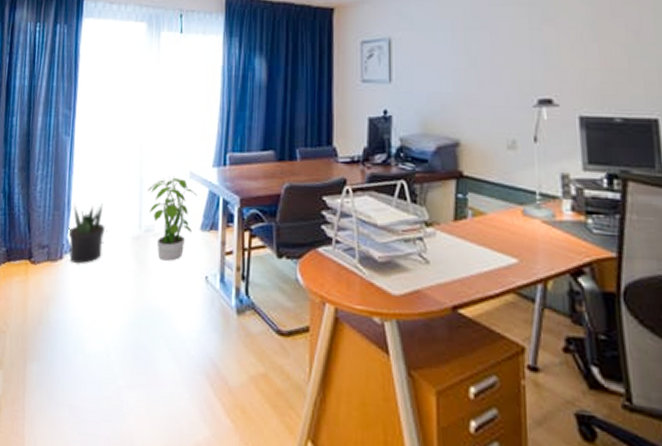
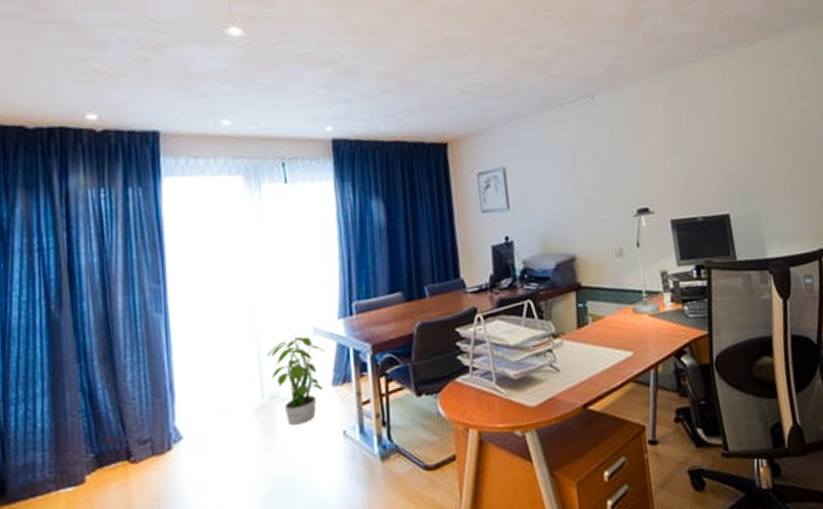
planter: present [69,204,105,263] -> none [176,380,221,450]

